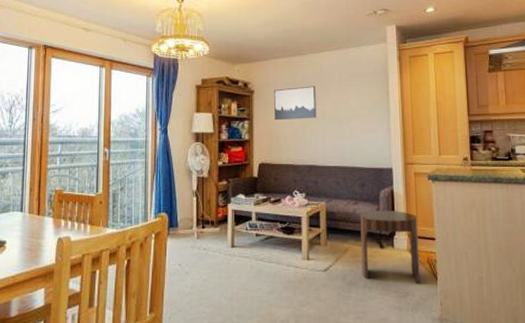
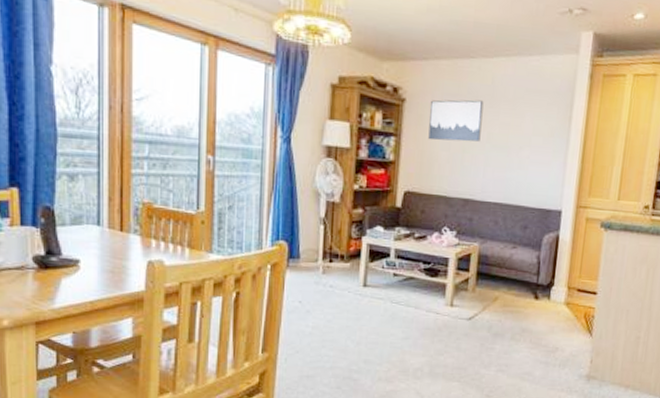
side table: present [359,210,420,283] -> none [510,256,582,339]

